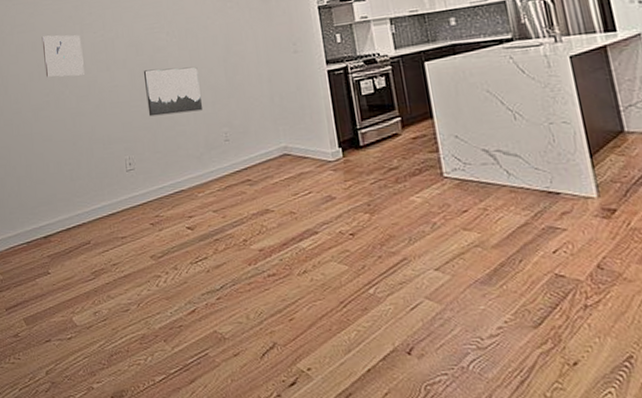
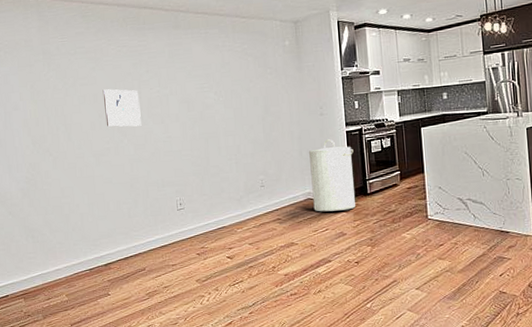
wall art: present [143,67,203,117] -> none [193,123,244,164]
laundry hamper: none [282,81,345,171] -> present [309,139,355,212]

